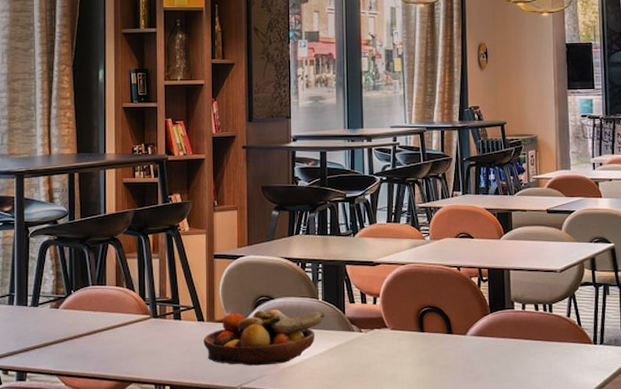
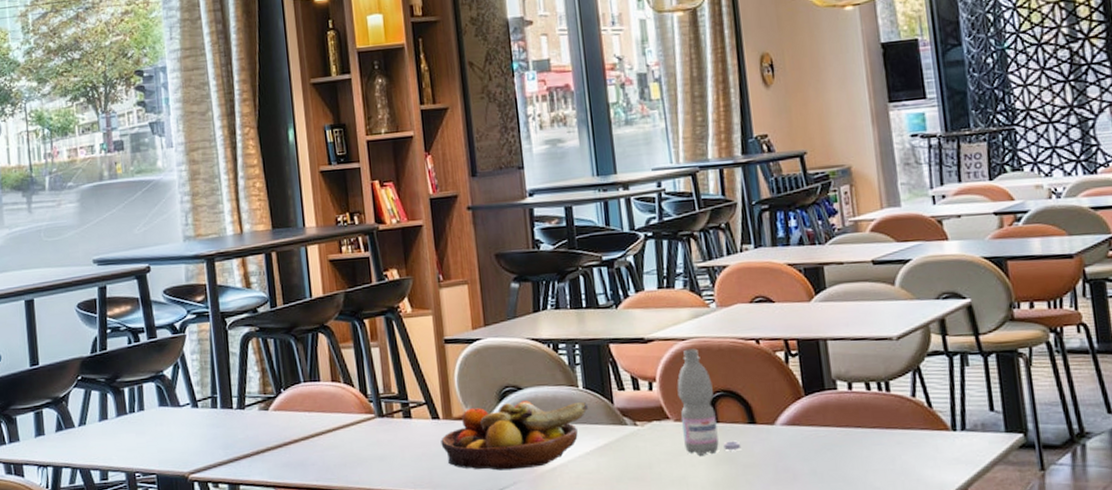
water bottle: none [395,272,440,358] -> present [677,348,742,455]

